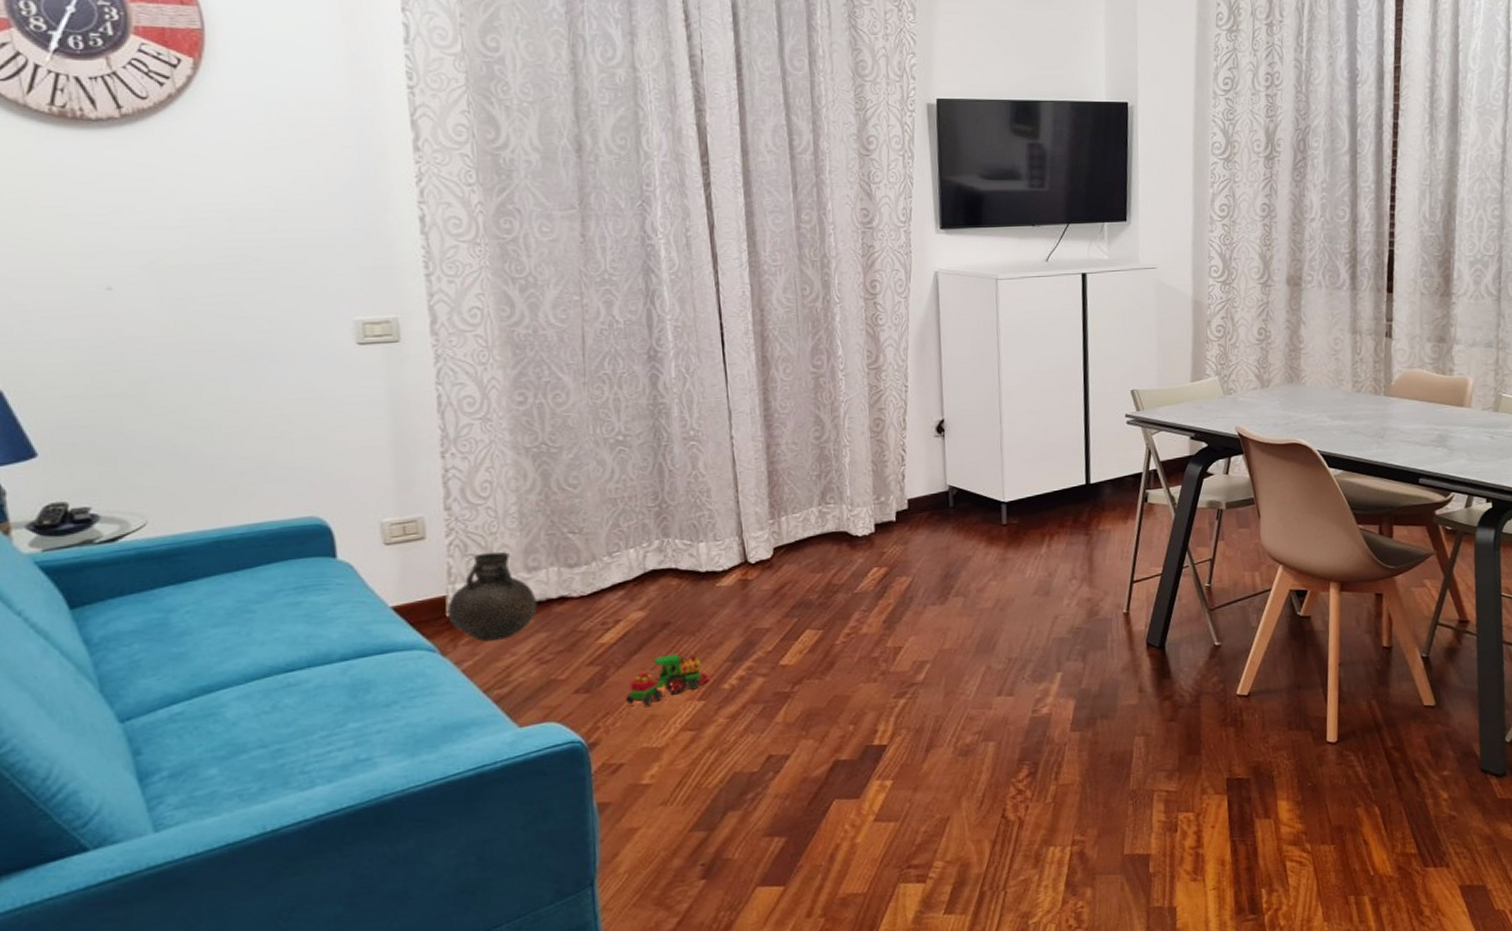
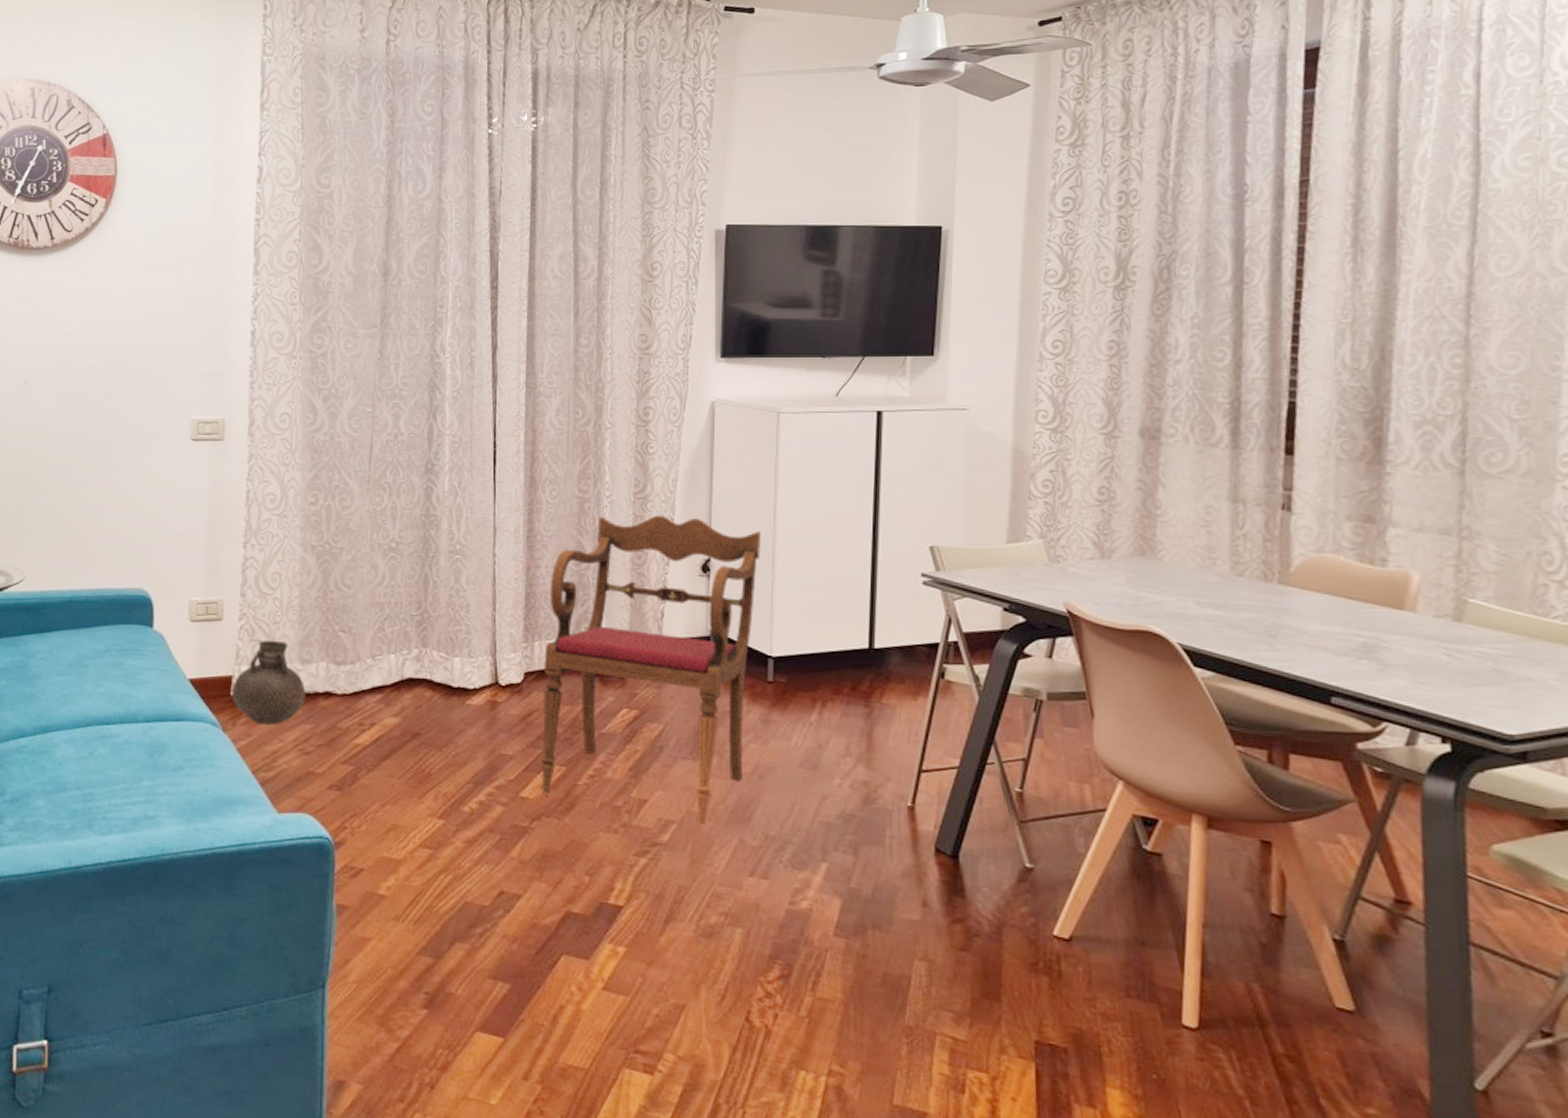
toy train: present [626,652,709,706] -> none [373,766,451,815]
armchair: none [791,383,989,660] -> present [541,515,762,825]

